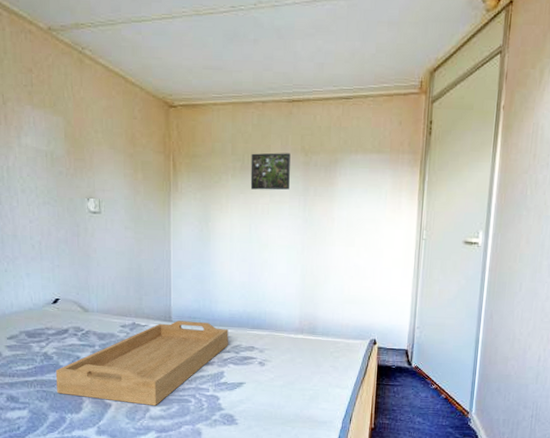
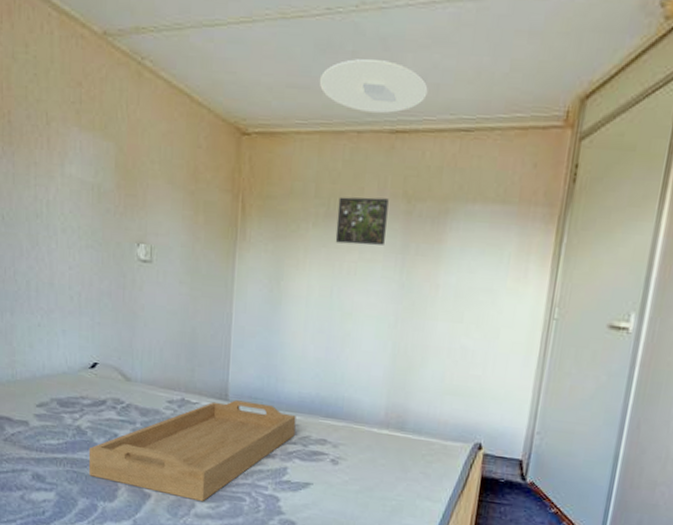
ceiling light: none [229,45,315,87] -> present [319,59,428,113]

